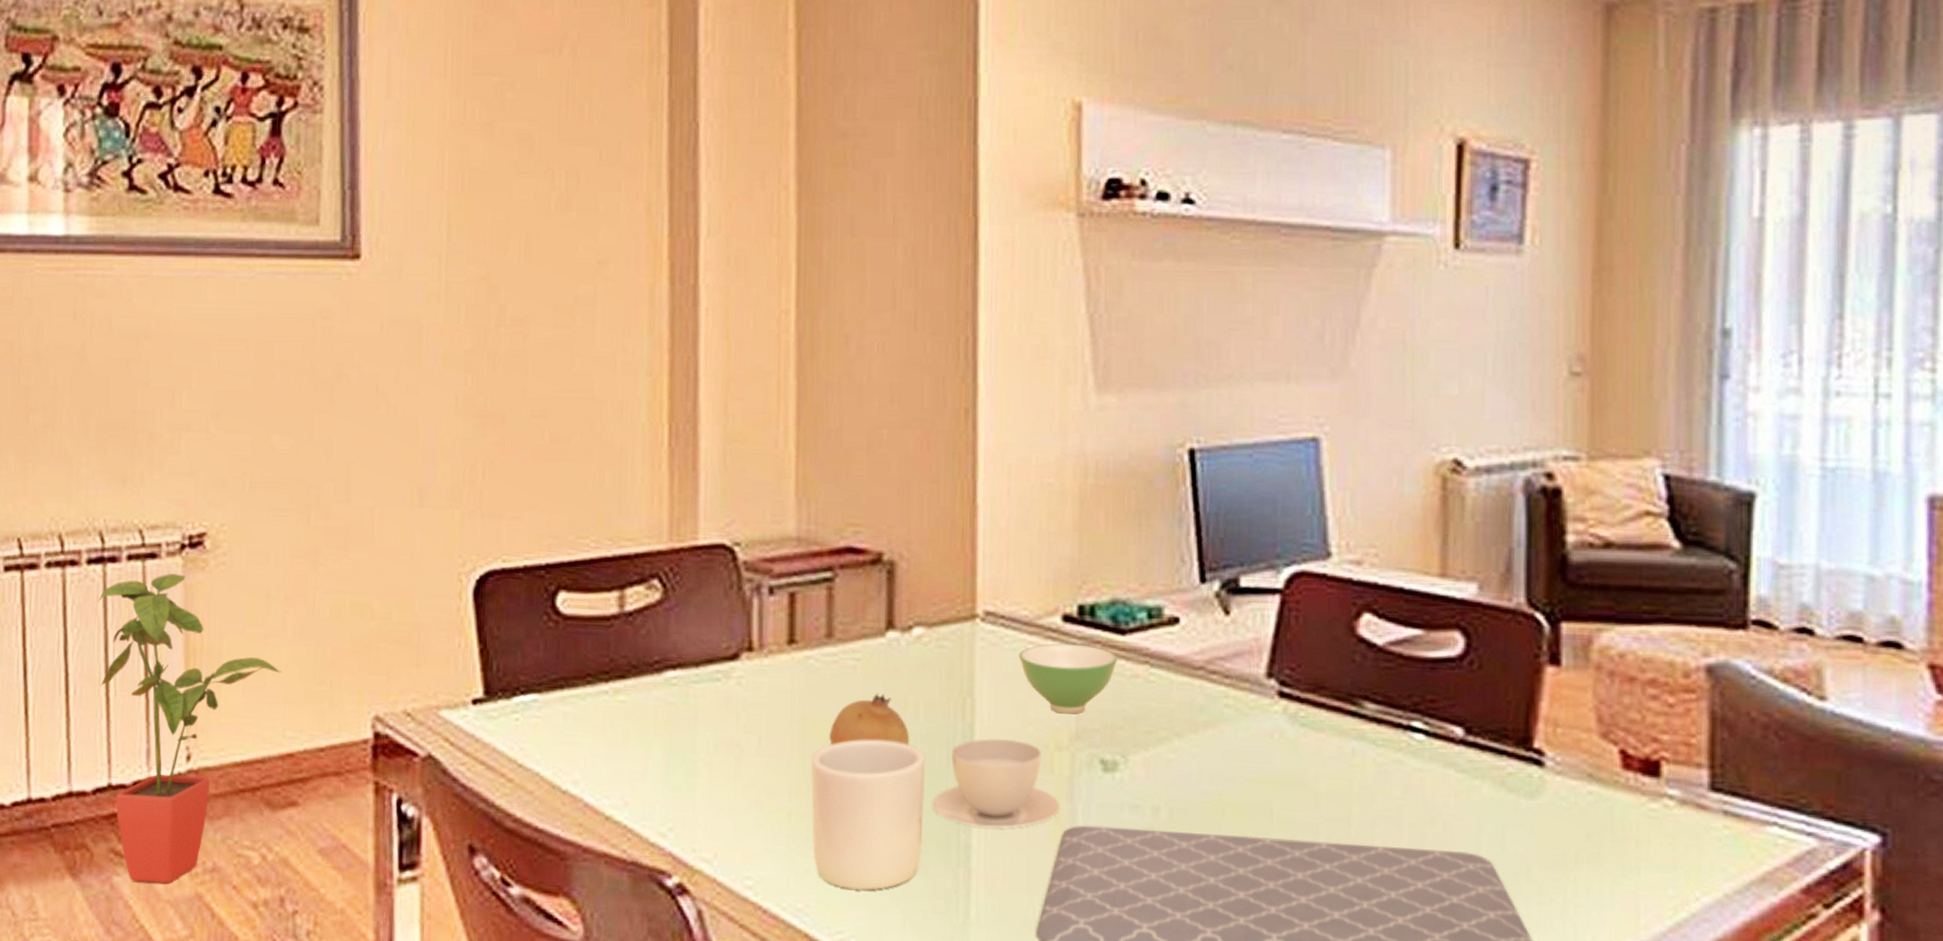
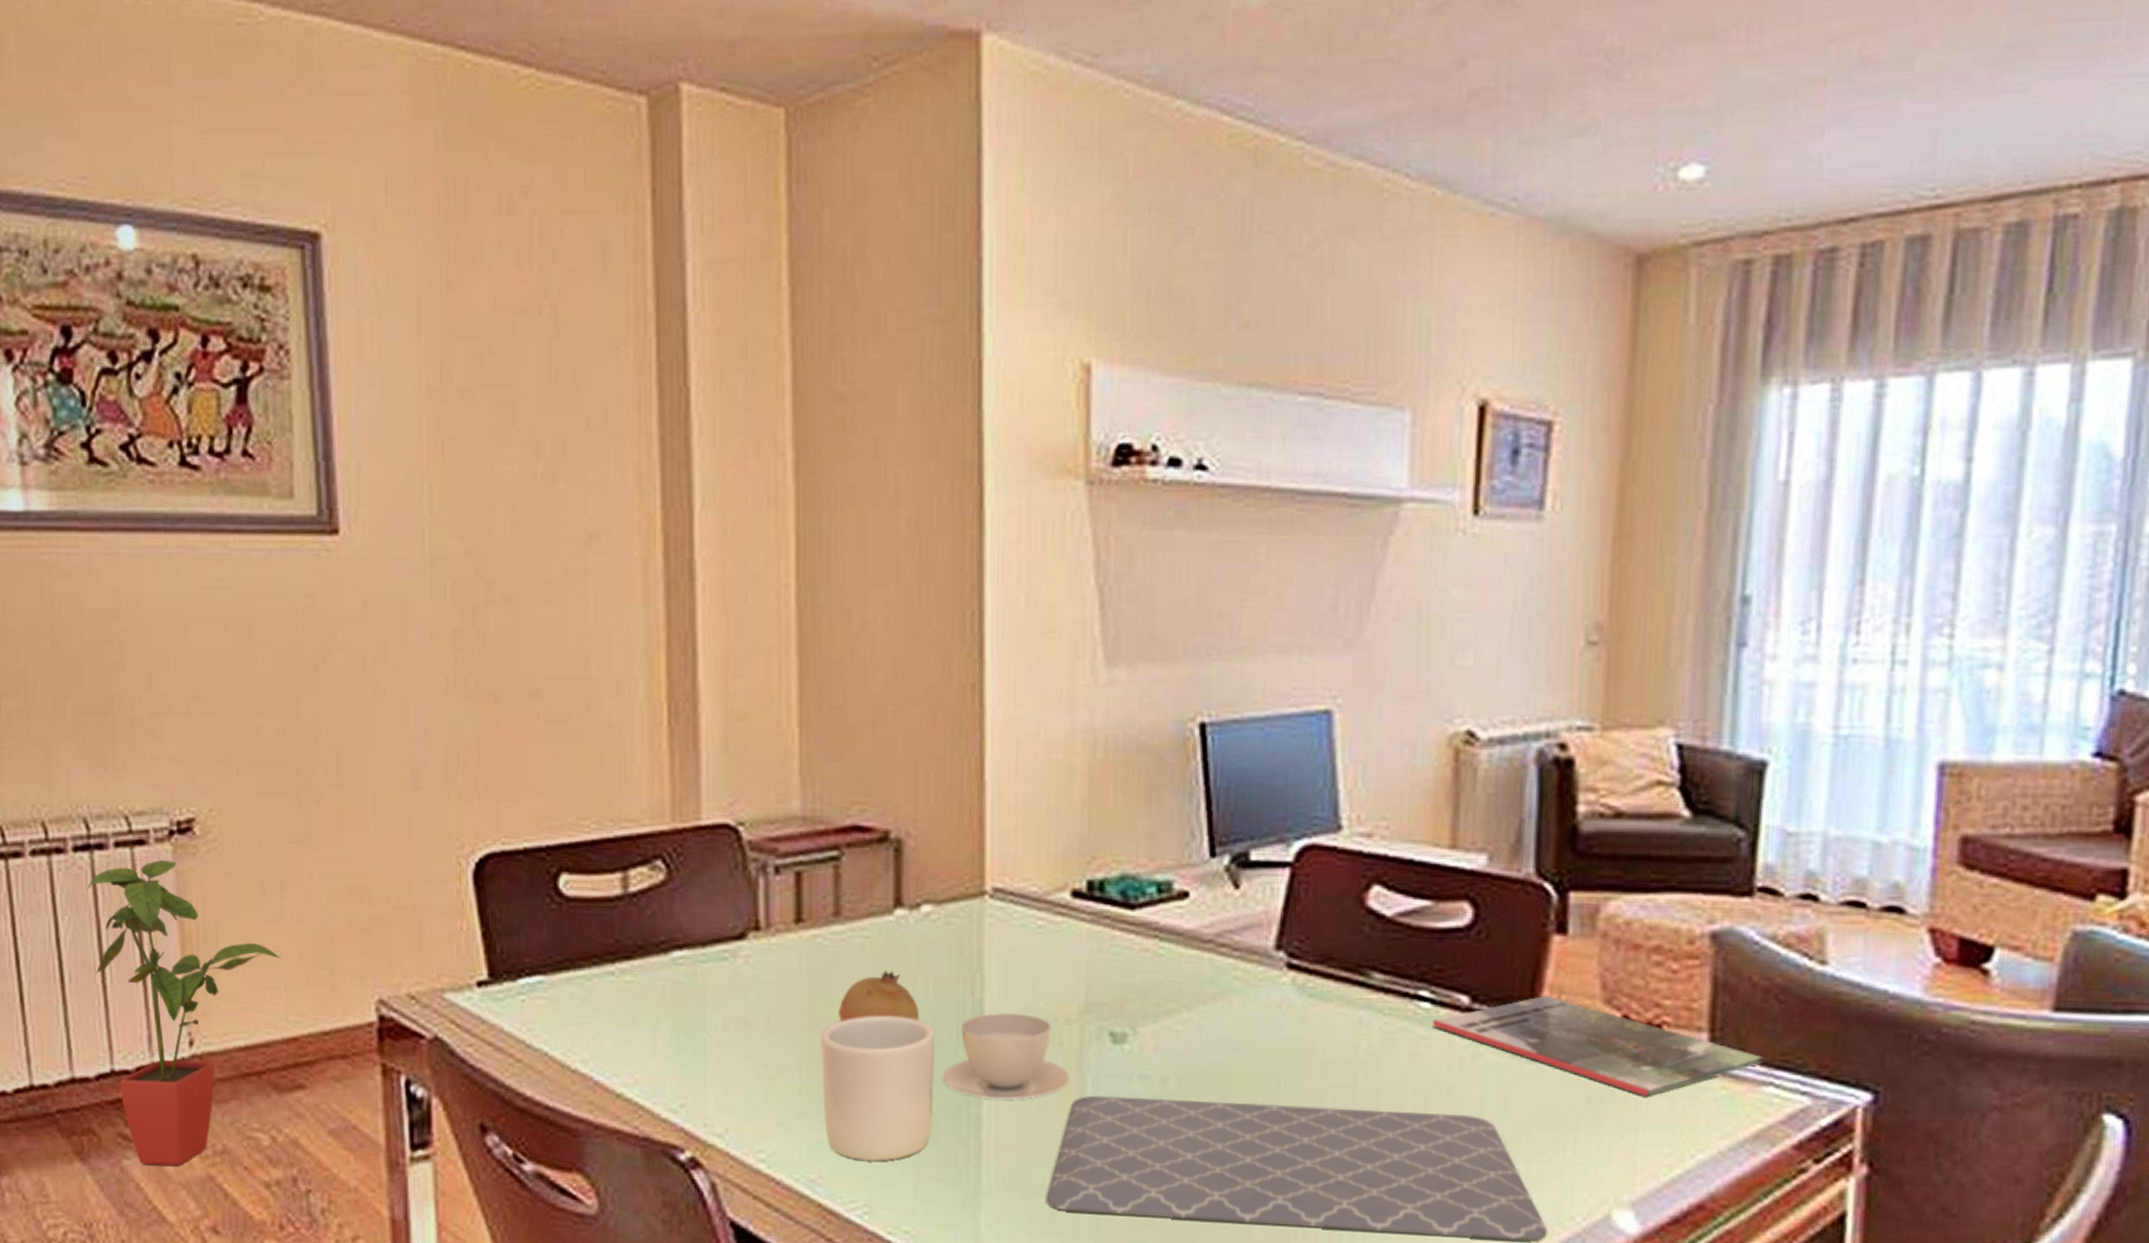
bowl: present [1018,643,1118,714] -> none [1028,918,1127,988]
magazine: none [1427,728,1765,836] -> present [1433,995,1763,1097]

